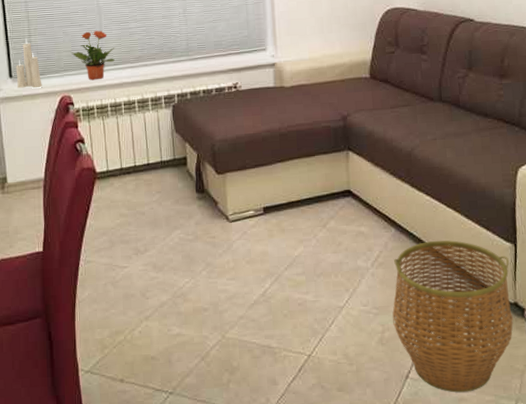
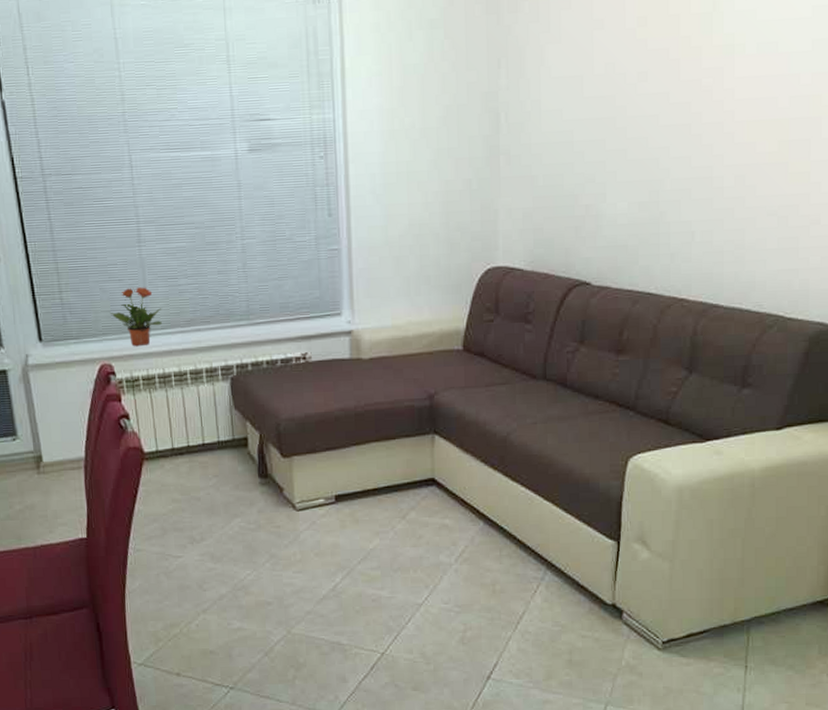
candle: present [16,37,42,89] -> none [46,294,78,355]
basket: present [392,240,513,393] -> none [476,535,610,695]

